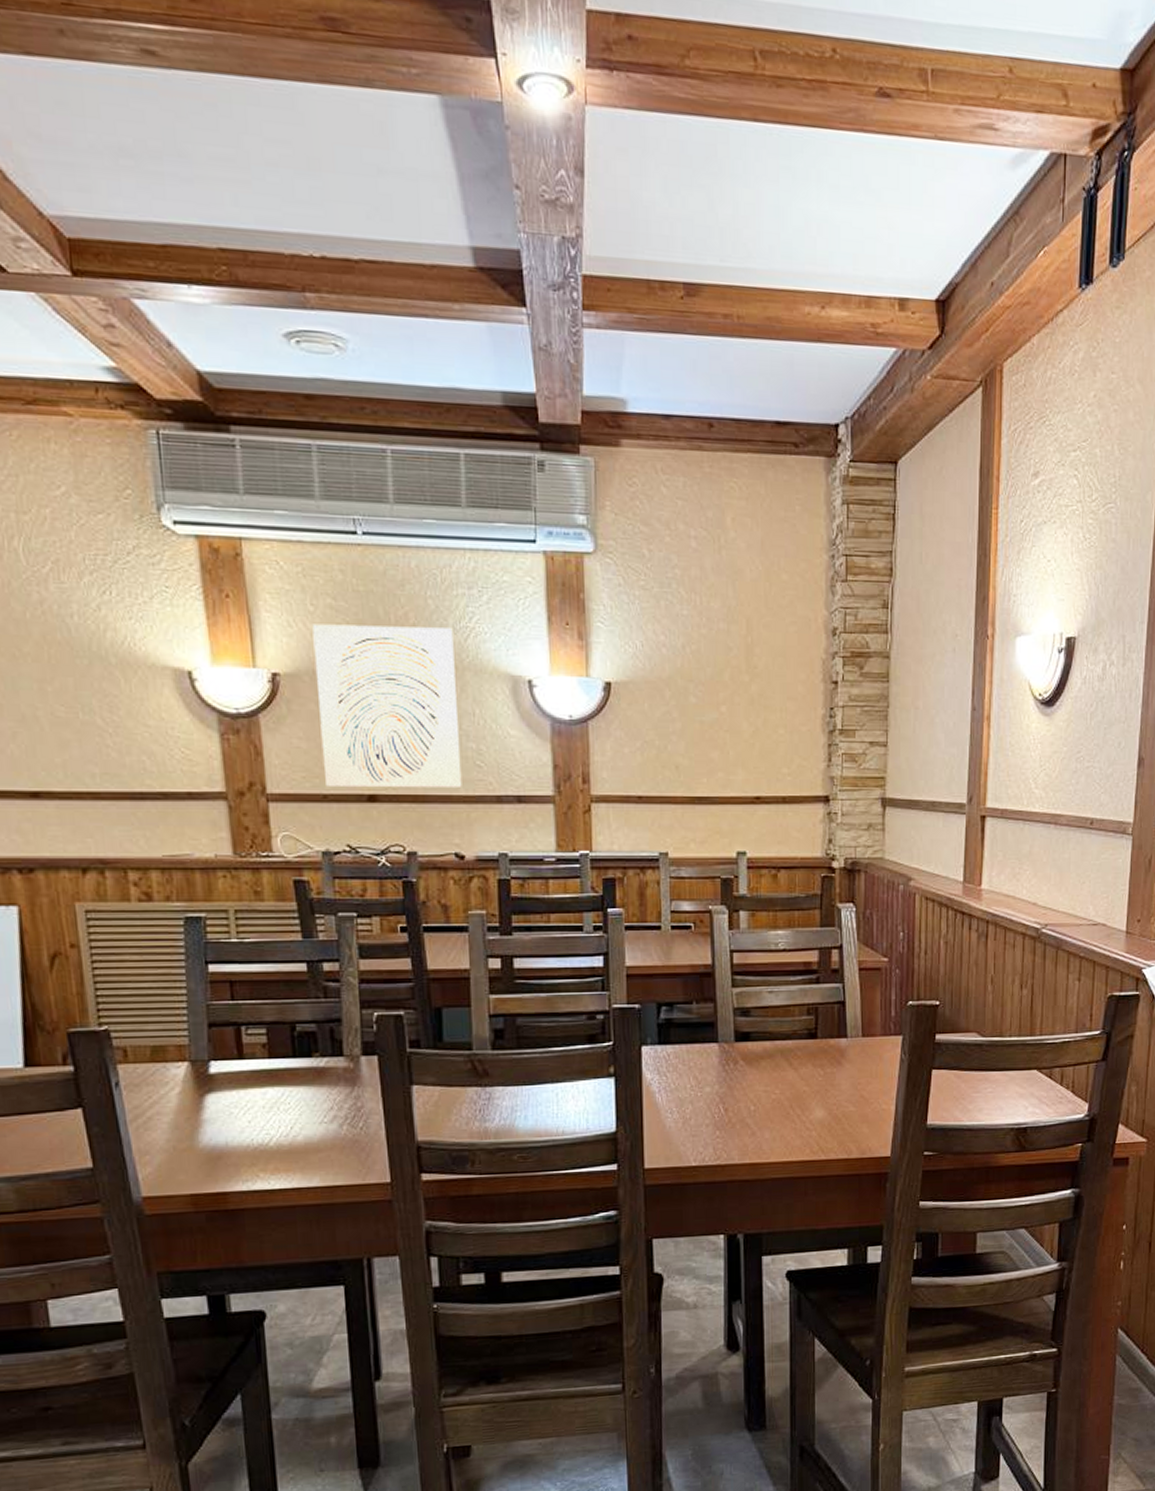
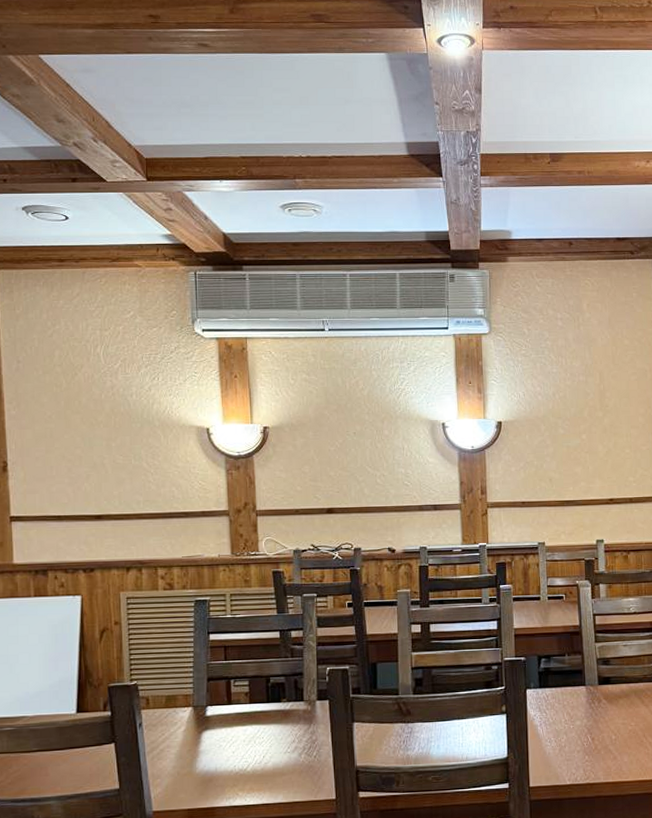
wall art: present [312,624,462,788] -> none [292,390,394,504]

